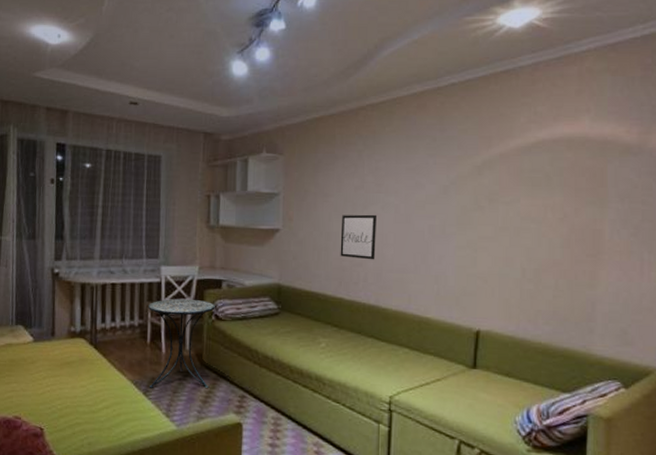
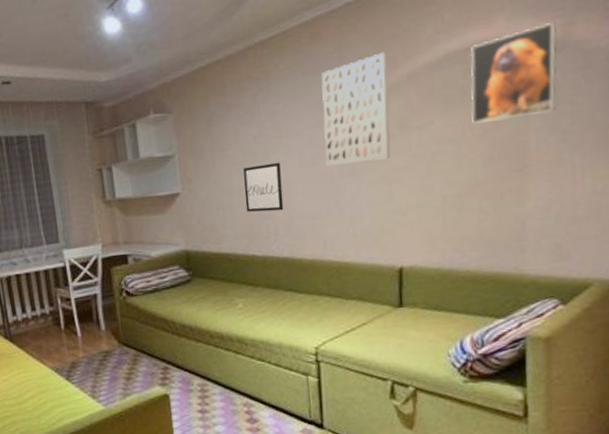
side table: present [147,298,215,388] -> none [56,278,130,373]
wall art: none [418,131,484,227] -> present [321,52,391,167]
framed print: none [554,129,634,209] -> present [470,22,557,125]

